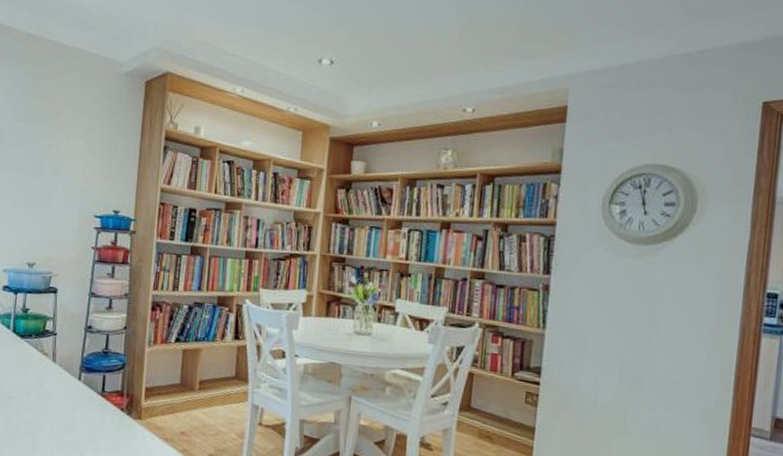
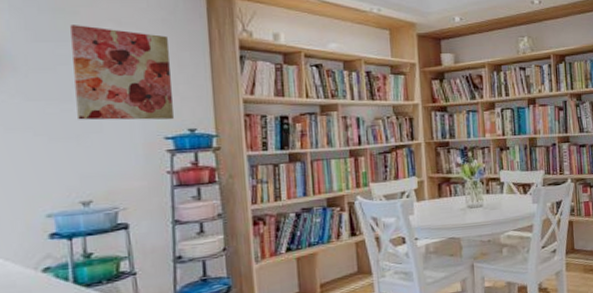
wall art: none [36,108,110,201] -> present [70,25,174,120]

